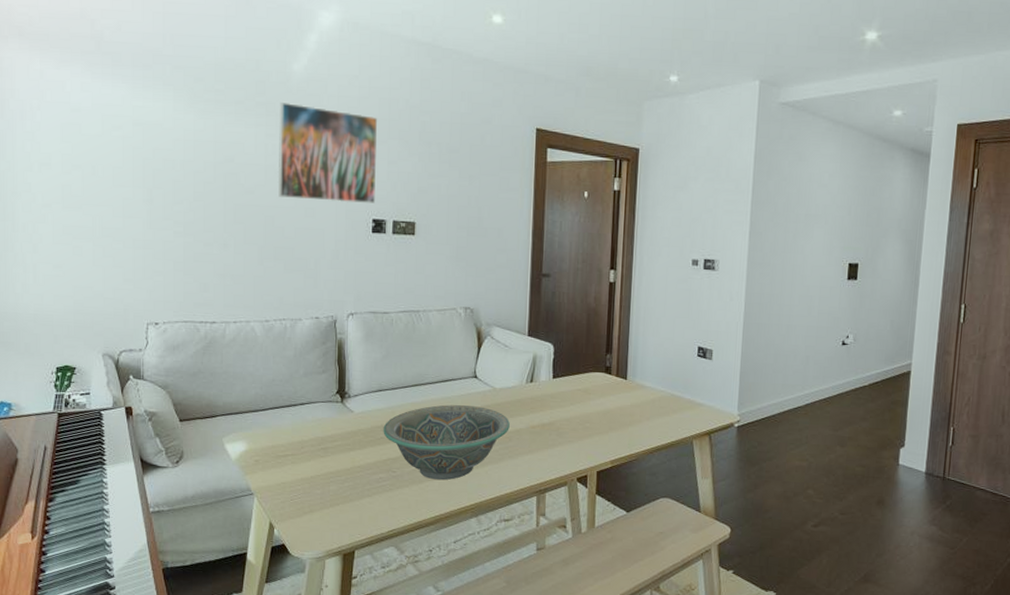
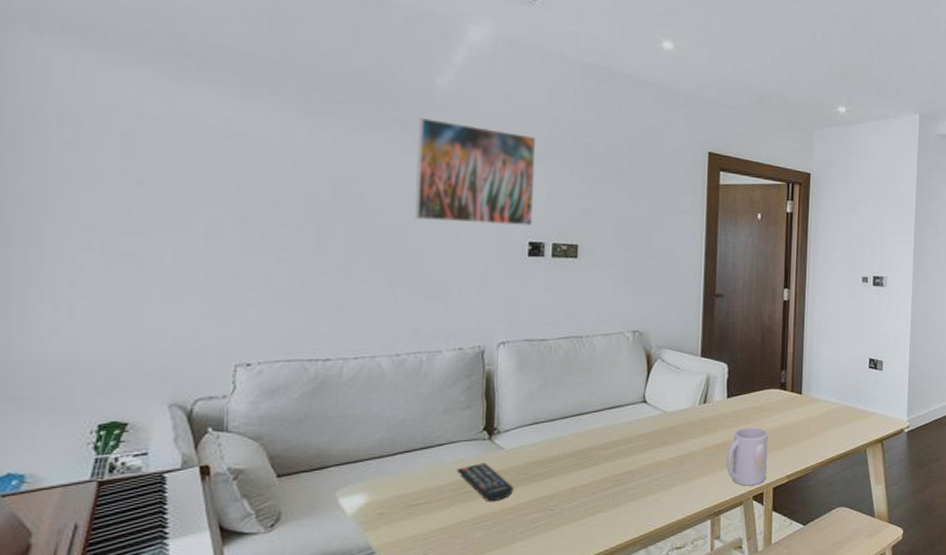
remote control: none [315,423,362,460] -> present [456,462,513,502]
decorative bowl: present [383,405,510,480] -> none [539,432,682,514]
mug: none [551,409,593,468] -> present [726,427,769,486]

